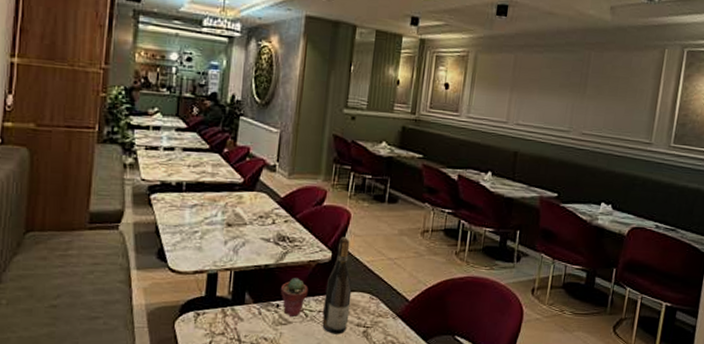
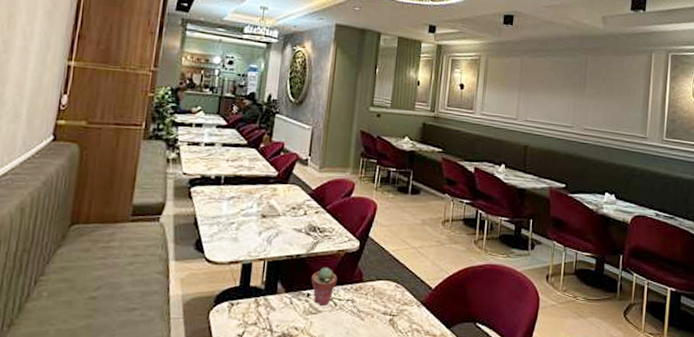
wine bottle: present [322,237,353,334] -> none [350,227,379,323]

